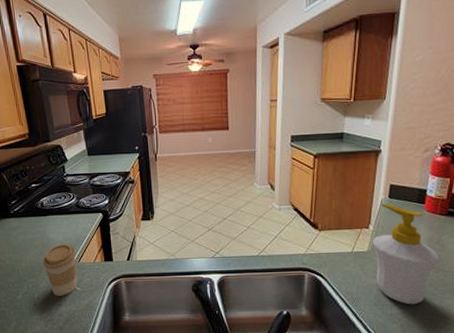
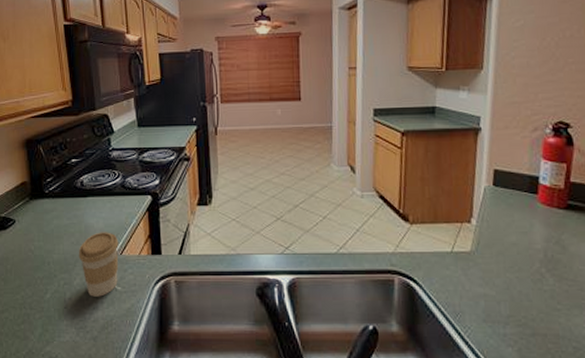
soap bottle: present [372,204,440,305] -> none [475,193,562,323]

